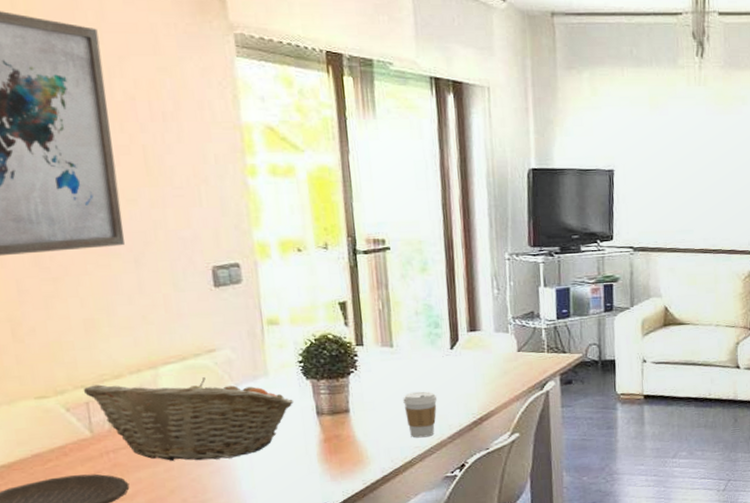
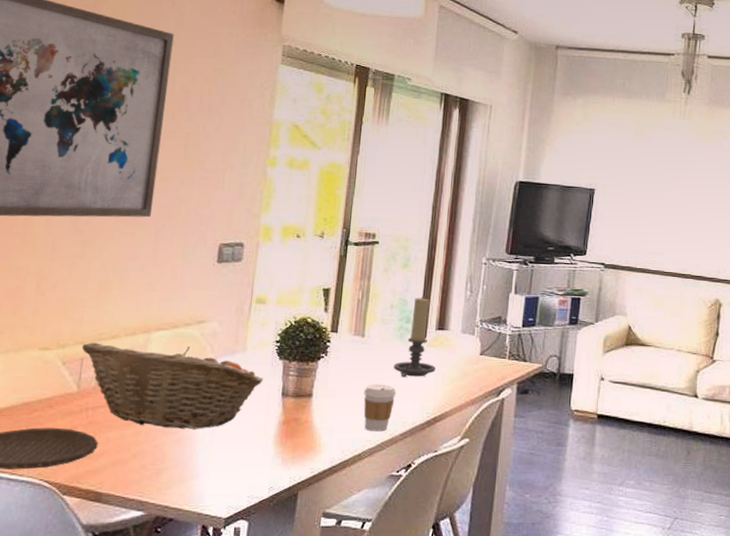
candle holder: none [430,301,474,383] -> present [394,298,436,378]

